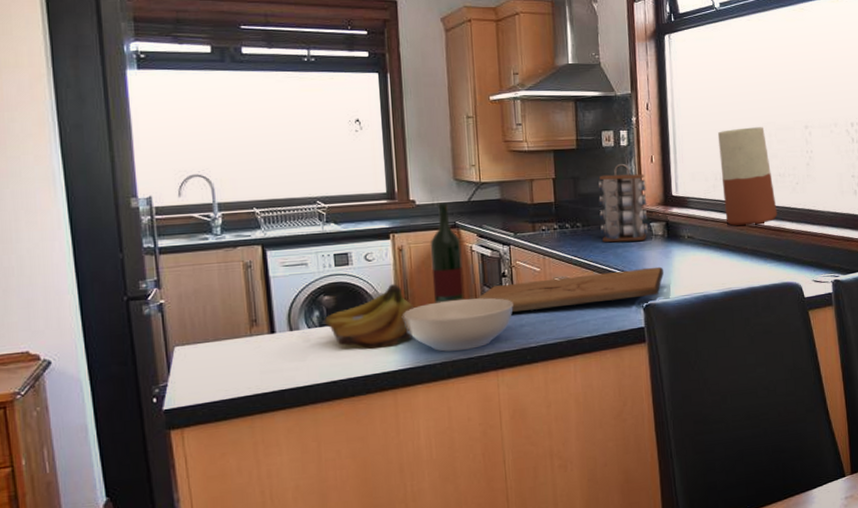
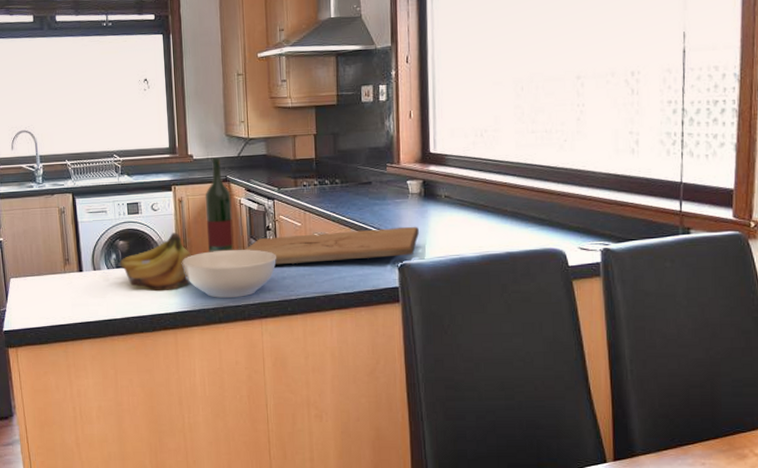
spice rack: present [599,163,648,243] -> none [357,119,405,201]
vase: present [718,127,778,227] -> none [480,78,542,187]

